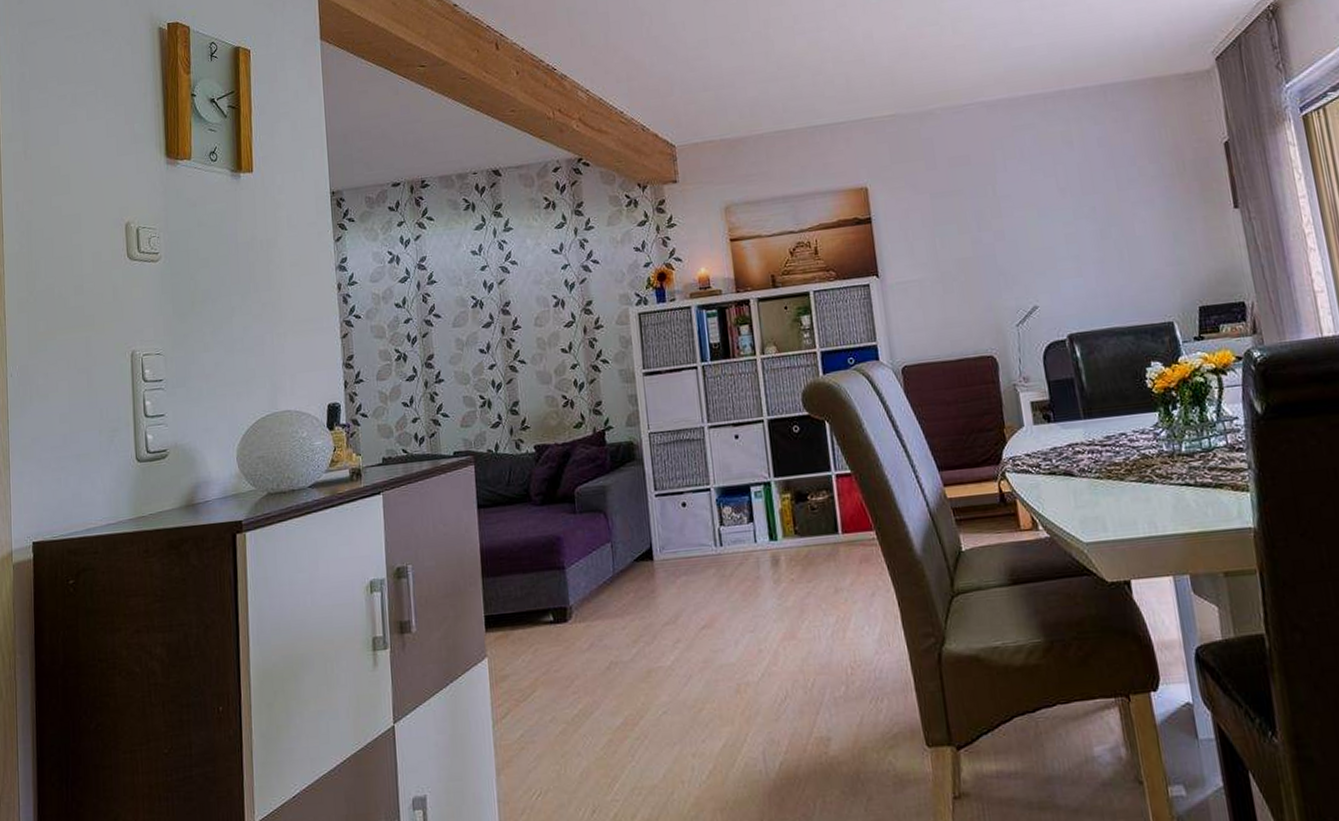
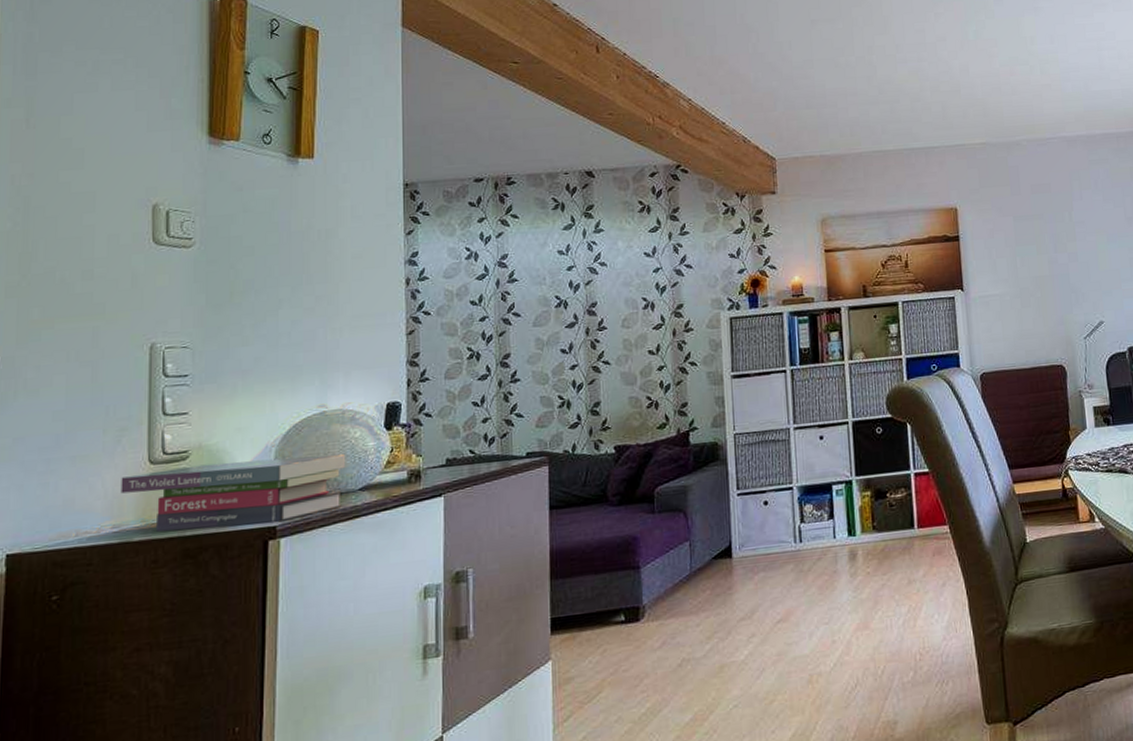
books: none [115,452,297,524] -> present [121,453,346,532]

